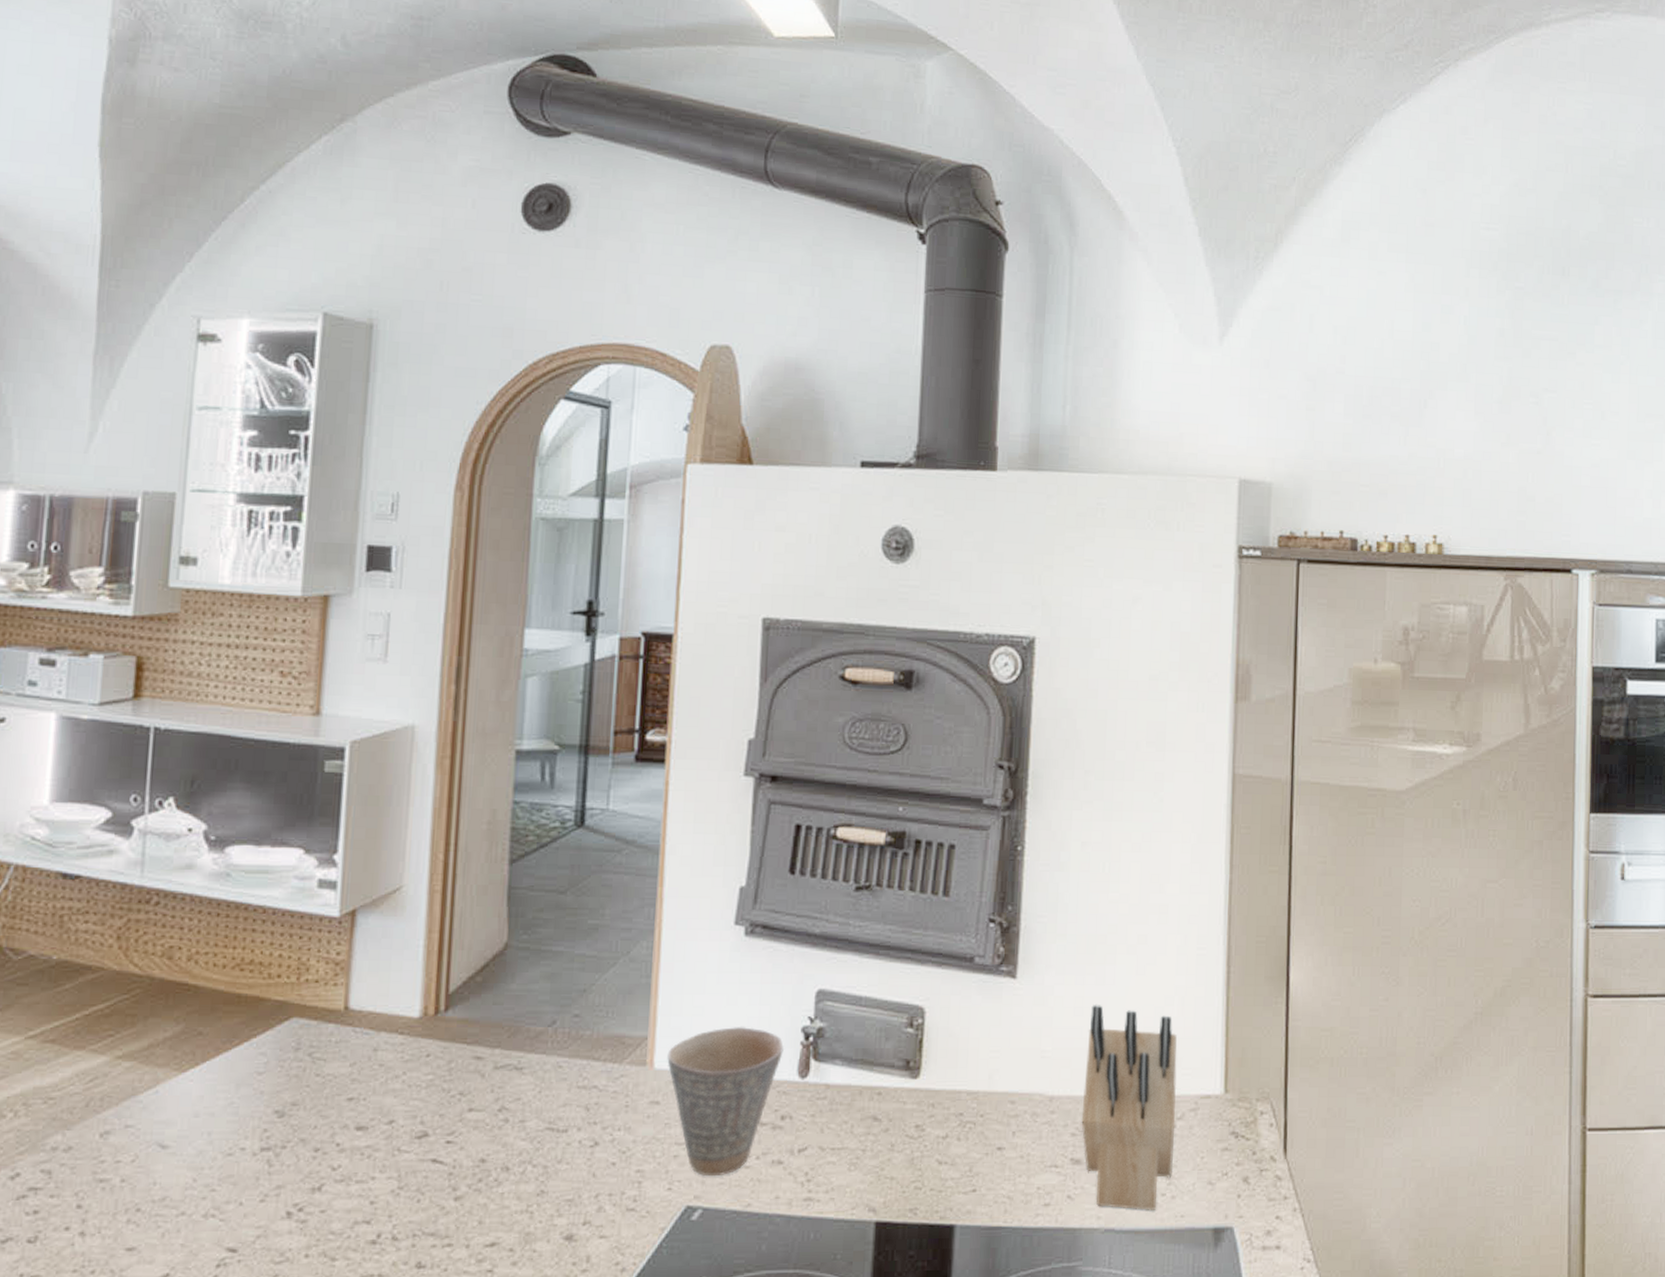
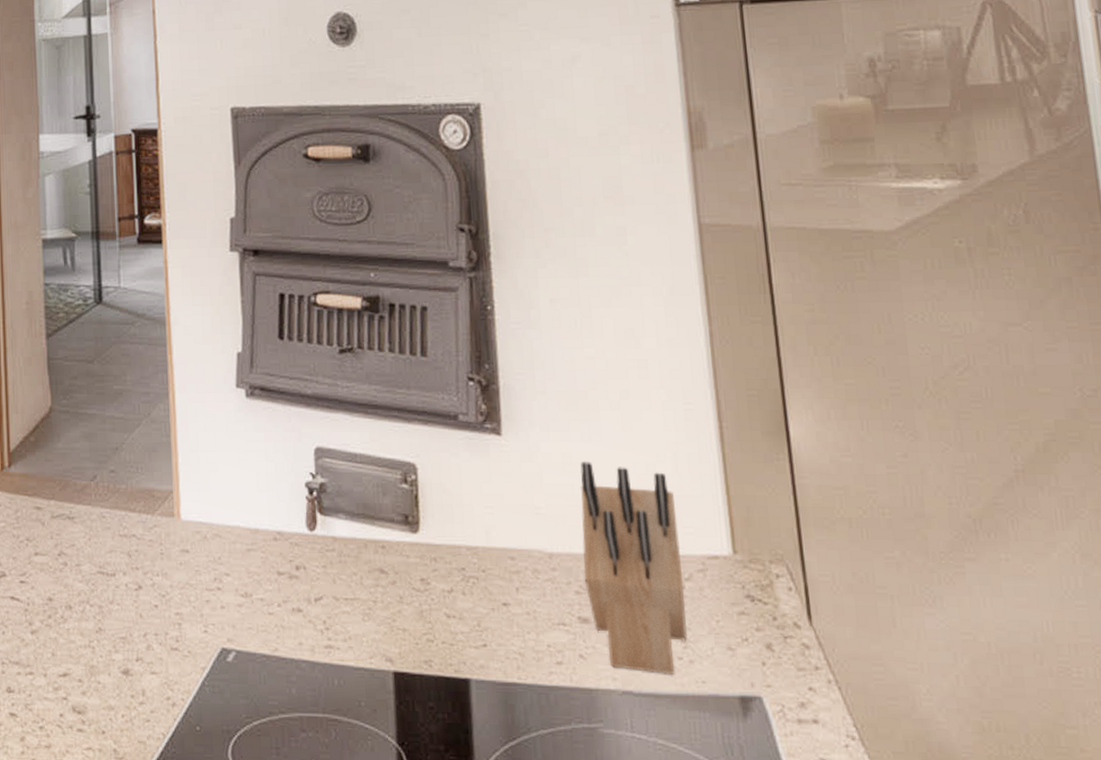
cup: present [667,1026,785,1177] -> none [191,481,292,622]

